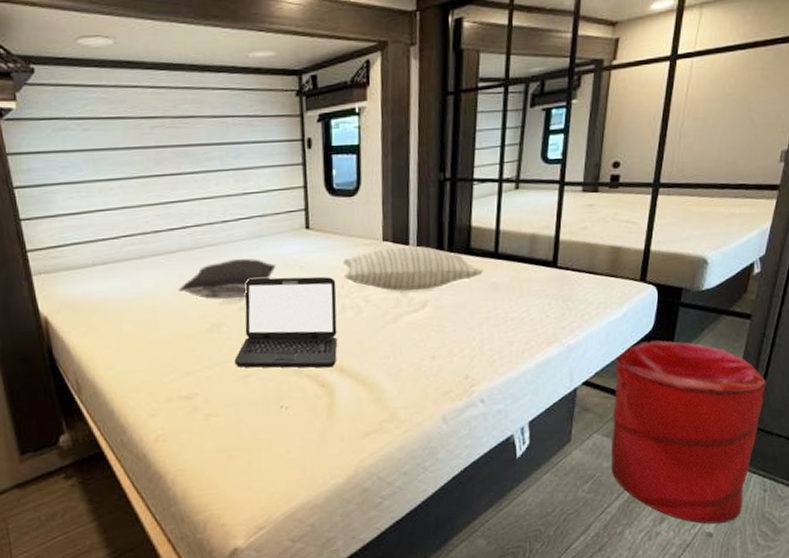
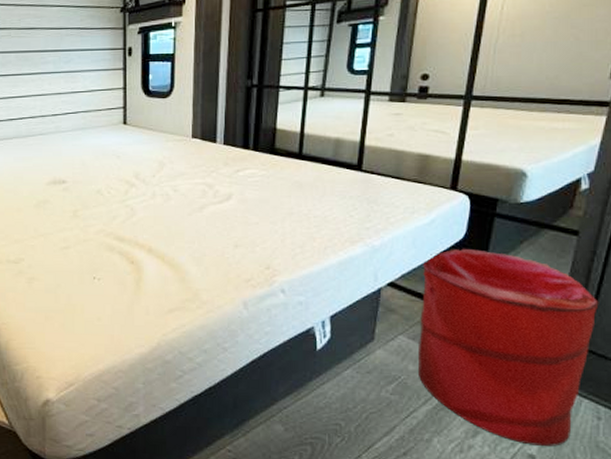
pillow: present [179,258,276,300] -> none [13,146,96,181]
laptop: present [234,276,338,368] -> none [56,163,148,247]
pillow: present [342,246,483,292] -> none [154,143,287,184]

